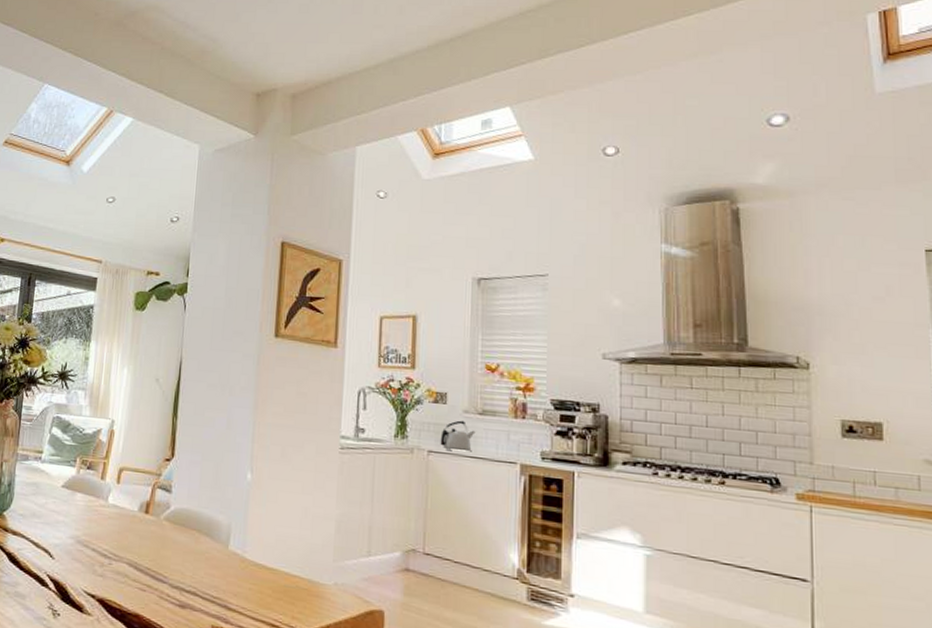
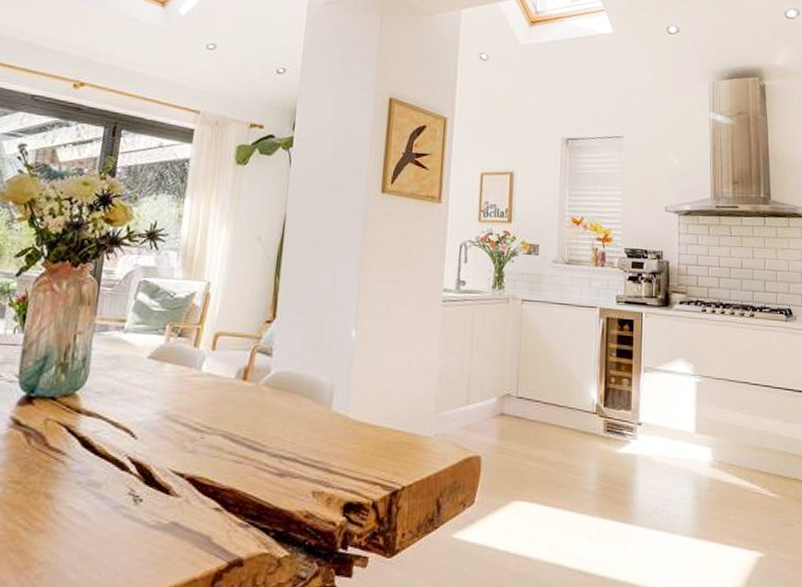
kettle: present [440,420,476,452] -> none [533,270,563,299]

